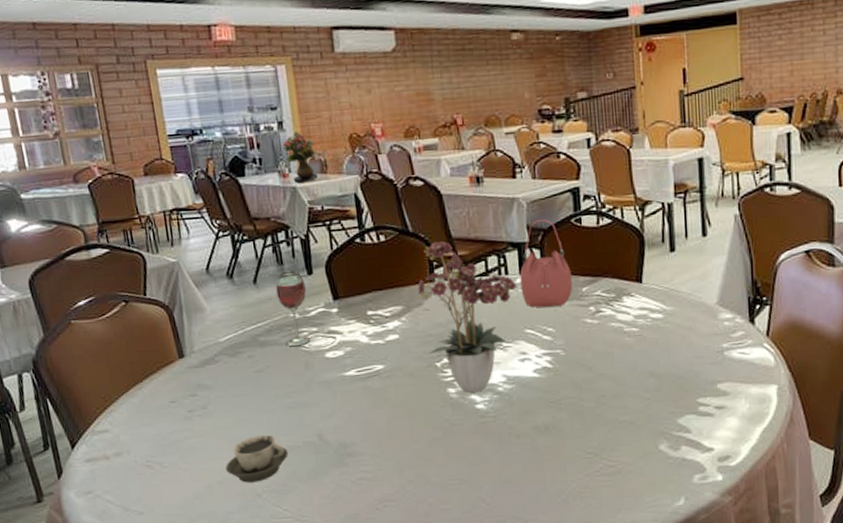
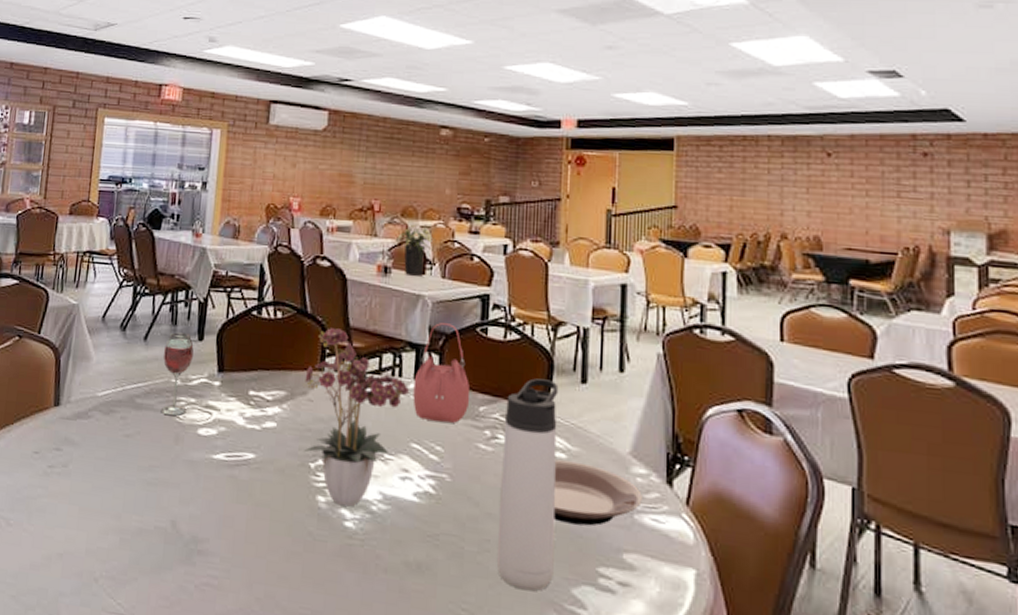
cup: present [226,434,288,483] -> none [69,508,137,564]
bouquet: present [282,132,318,183] -> none [202,194,232,245]
flower arrangement: none [481,131,521,183] -> present [393,224,435,277]
thermos bottle: none [605,254,661,429] -> present [496,378,559,591]
plate: none [653,318,730,370] -> present [553,459,642,526]

